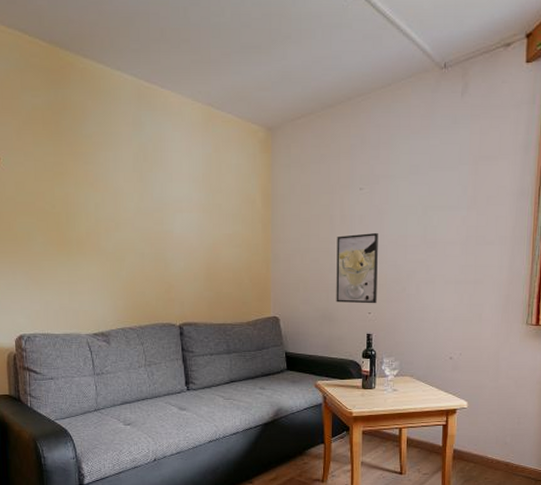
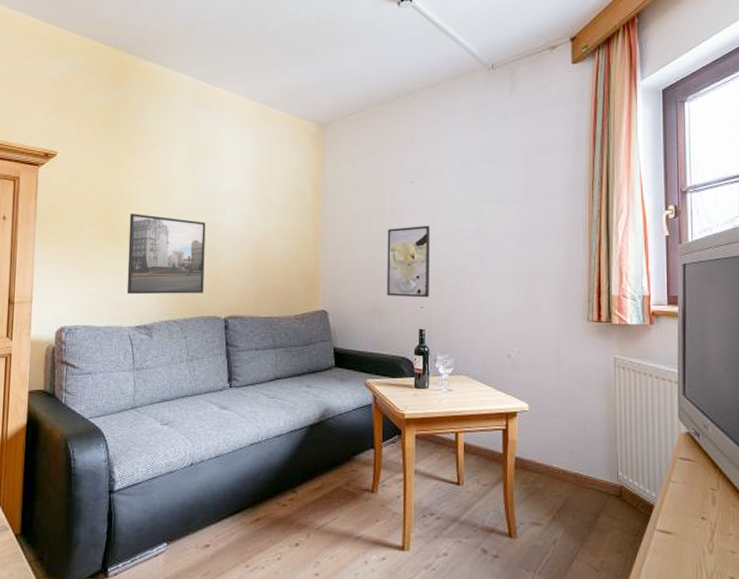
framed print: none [79,222,158,303] -> present [127,214,206,295]

